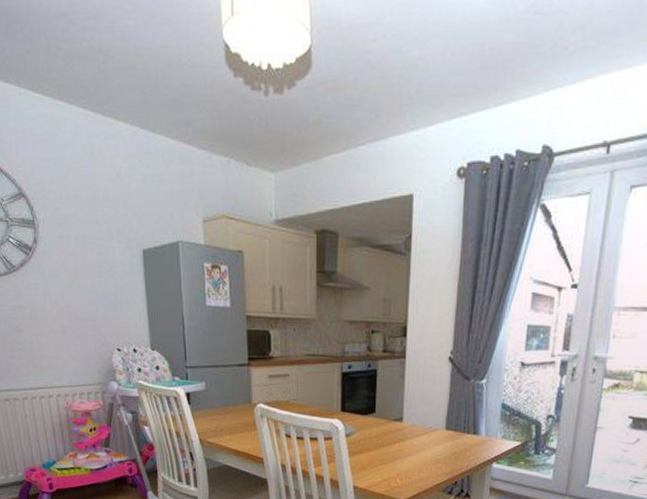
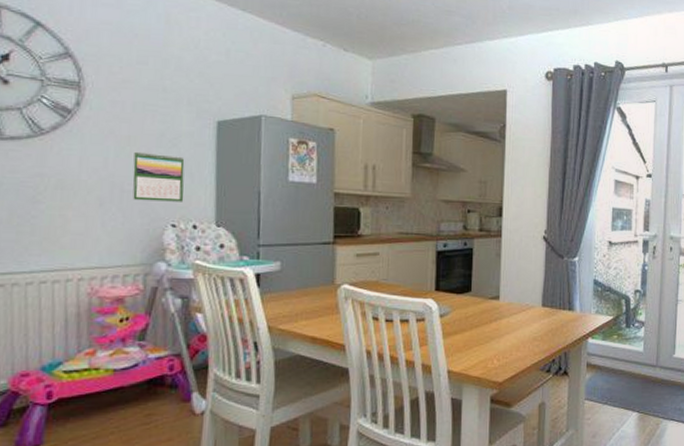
calendar: none [82,283,124,328] -> present [132,151,185,202]

